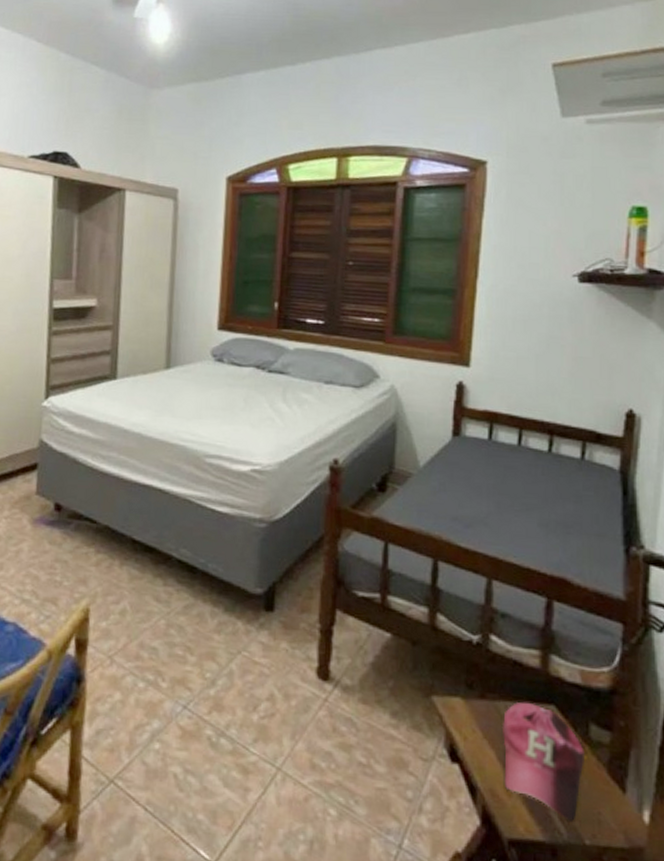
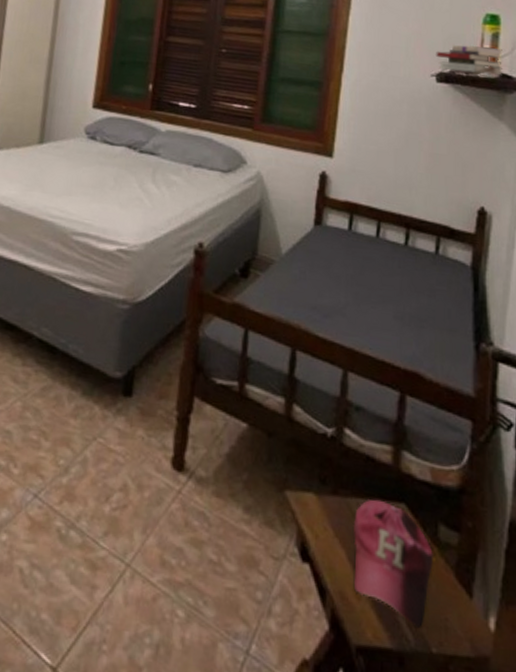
books: none [578,241,651,274] -> present [436,45,502,77]

